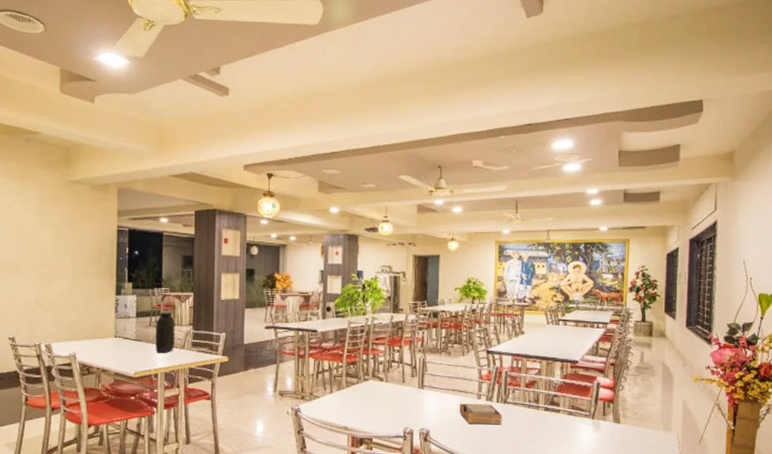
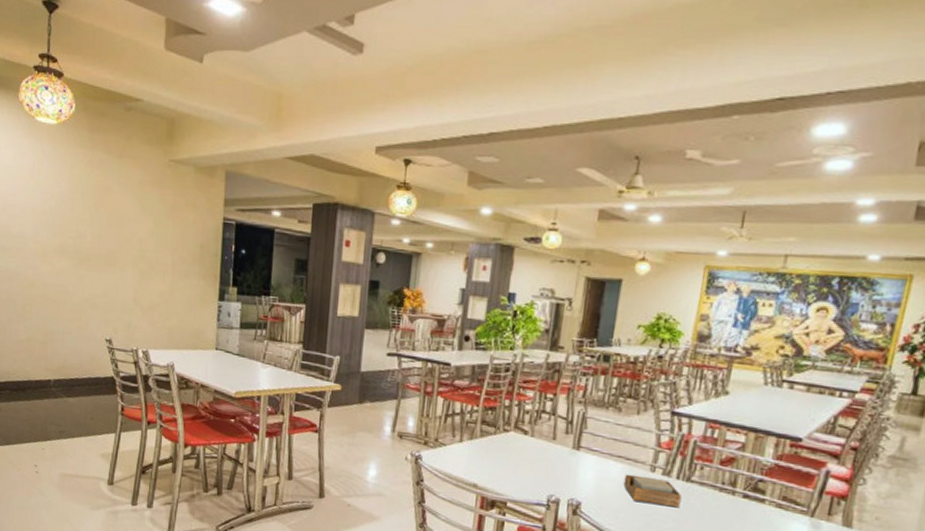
water jug: present [155,311,176,353] -> none [259,323,283,374]

